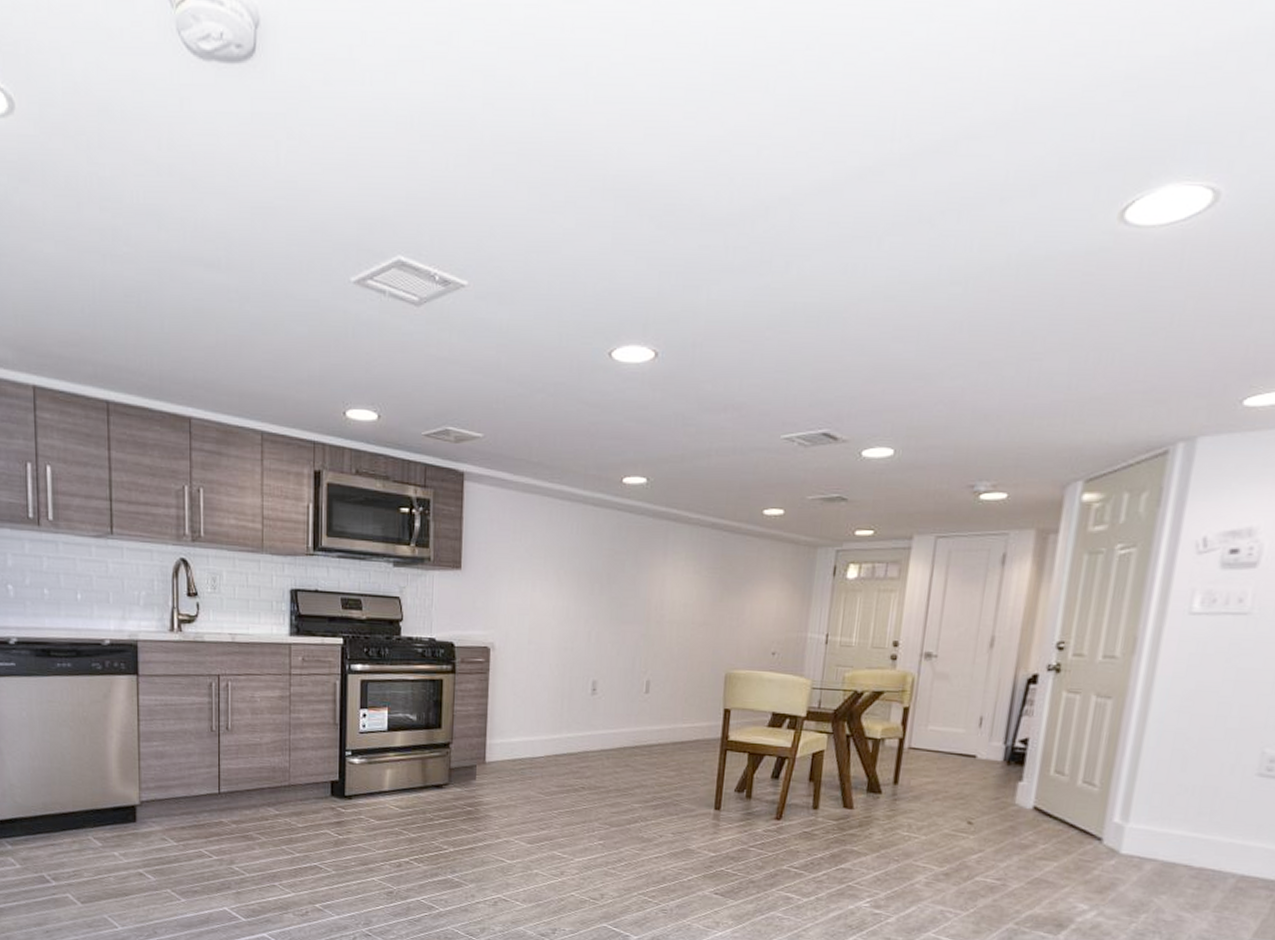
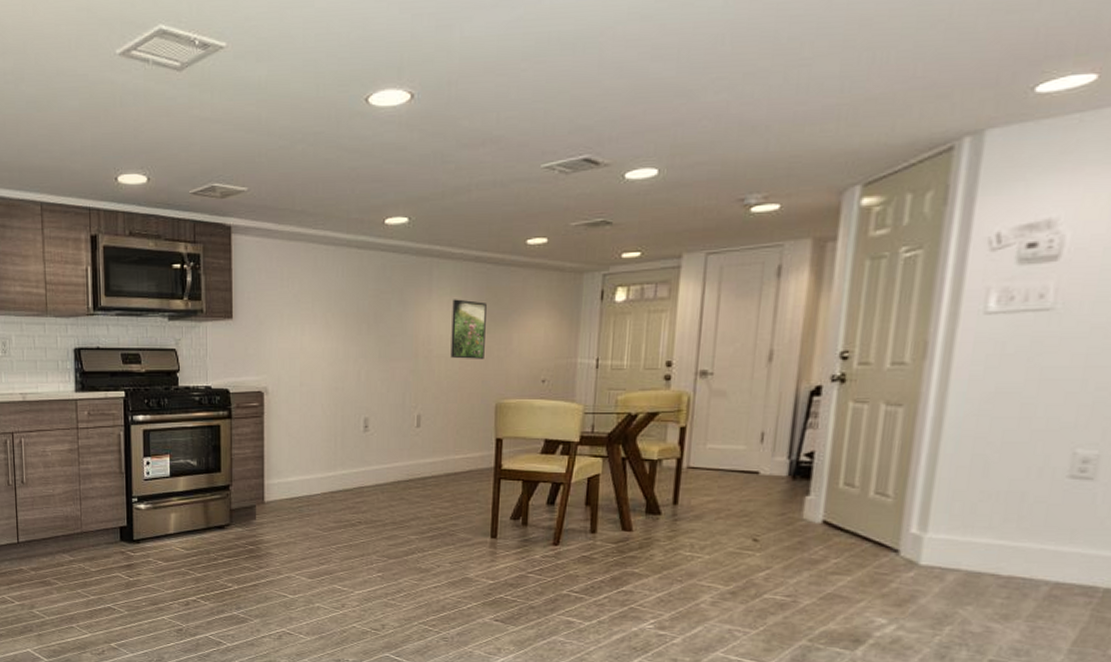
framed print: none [682,564,721,627] -> present [450,299,487,359]

